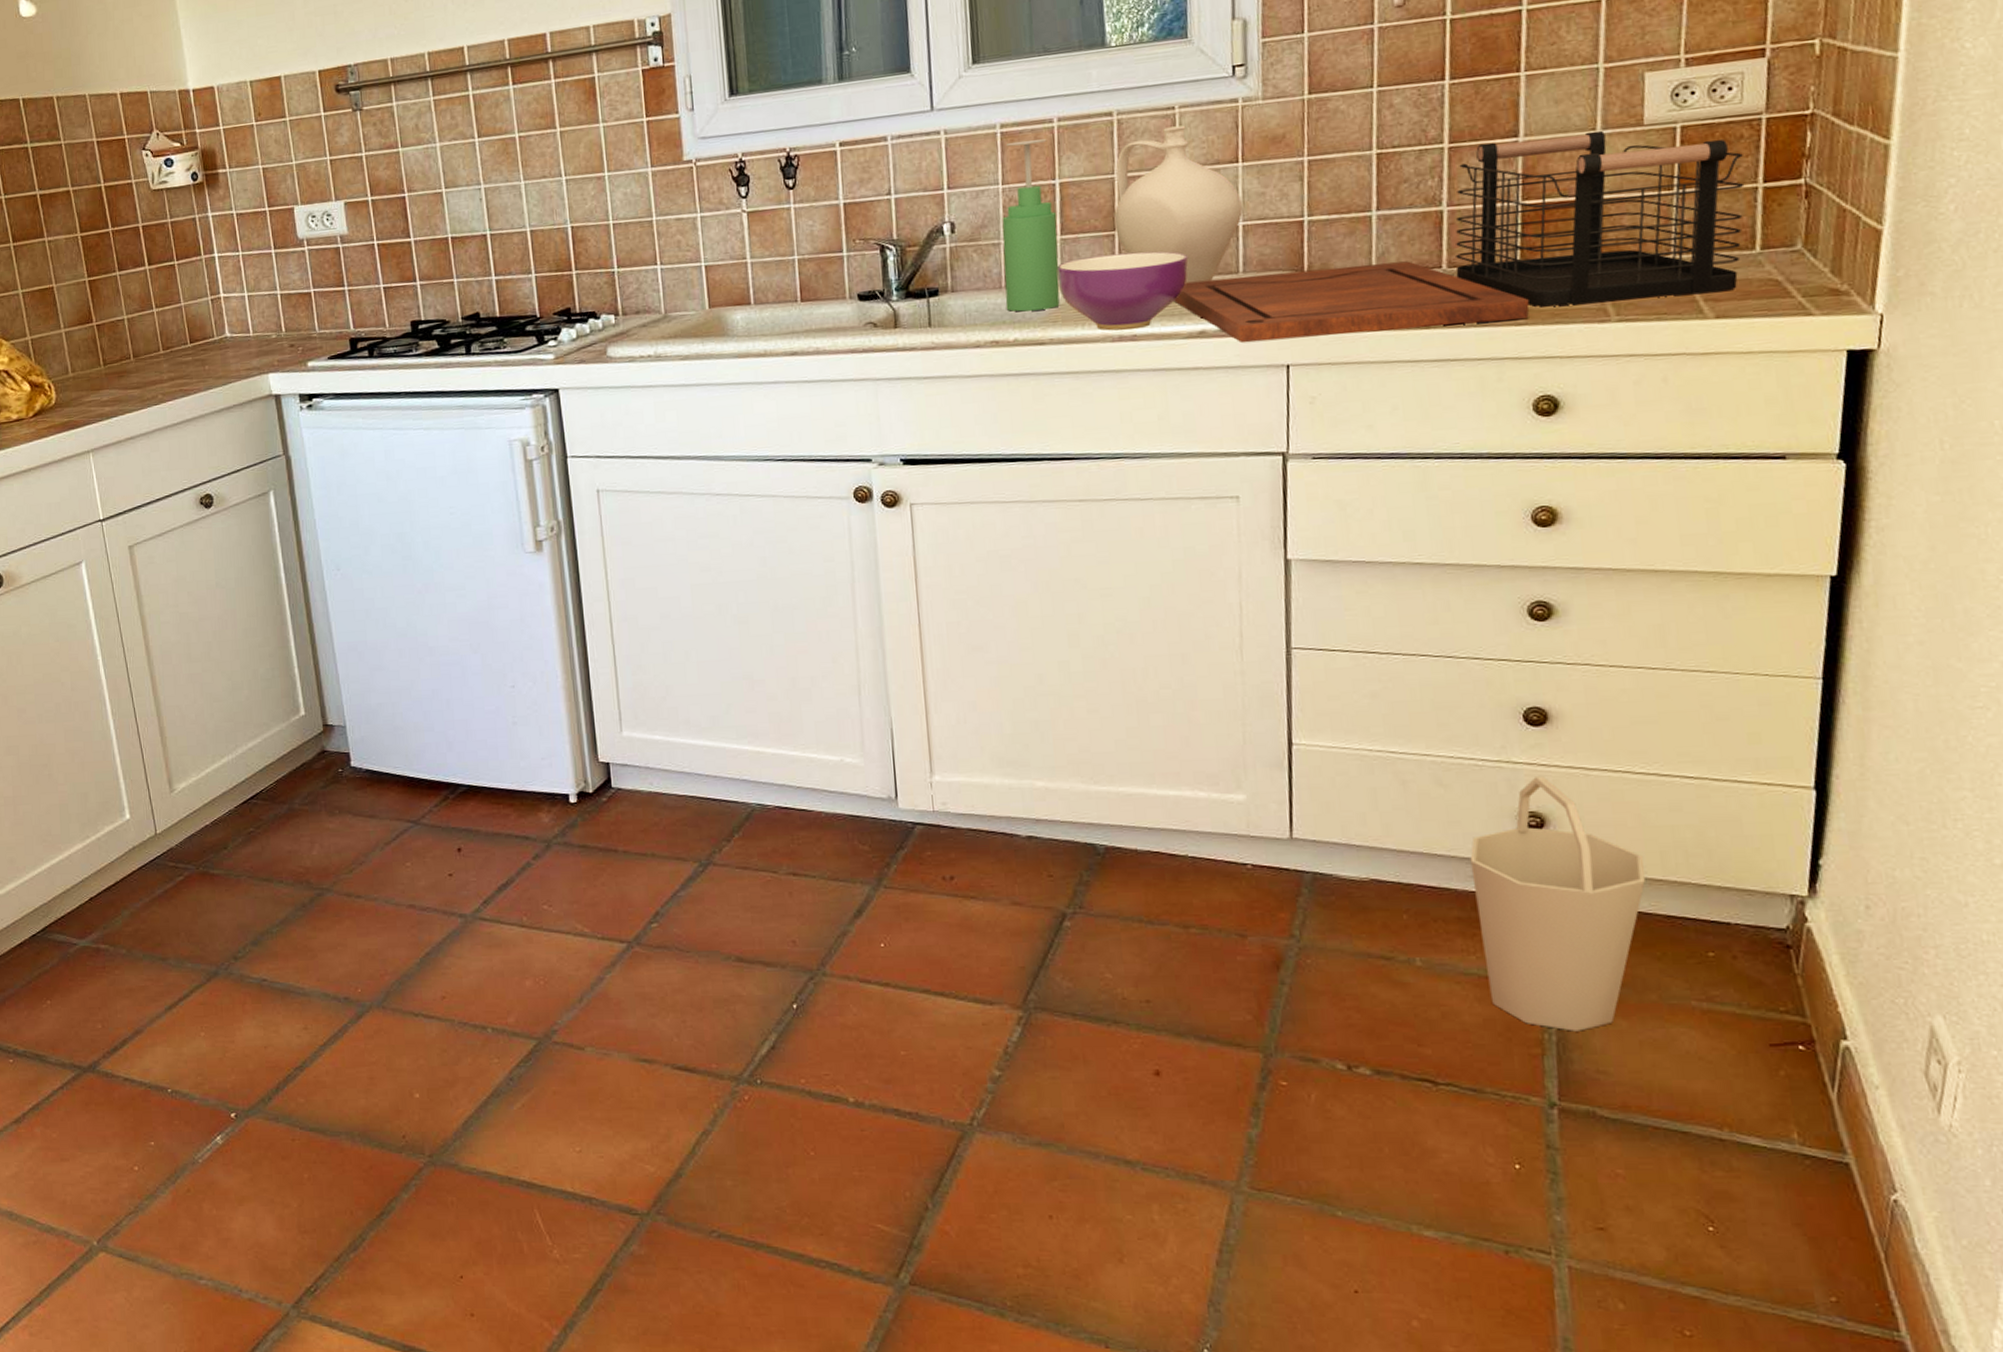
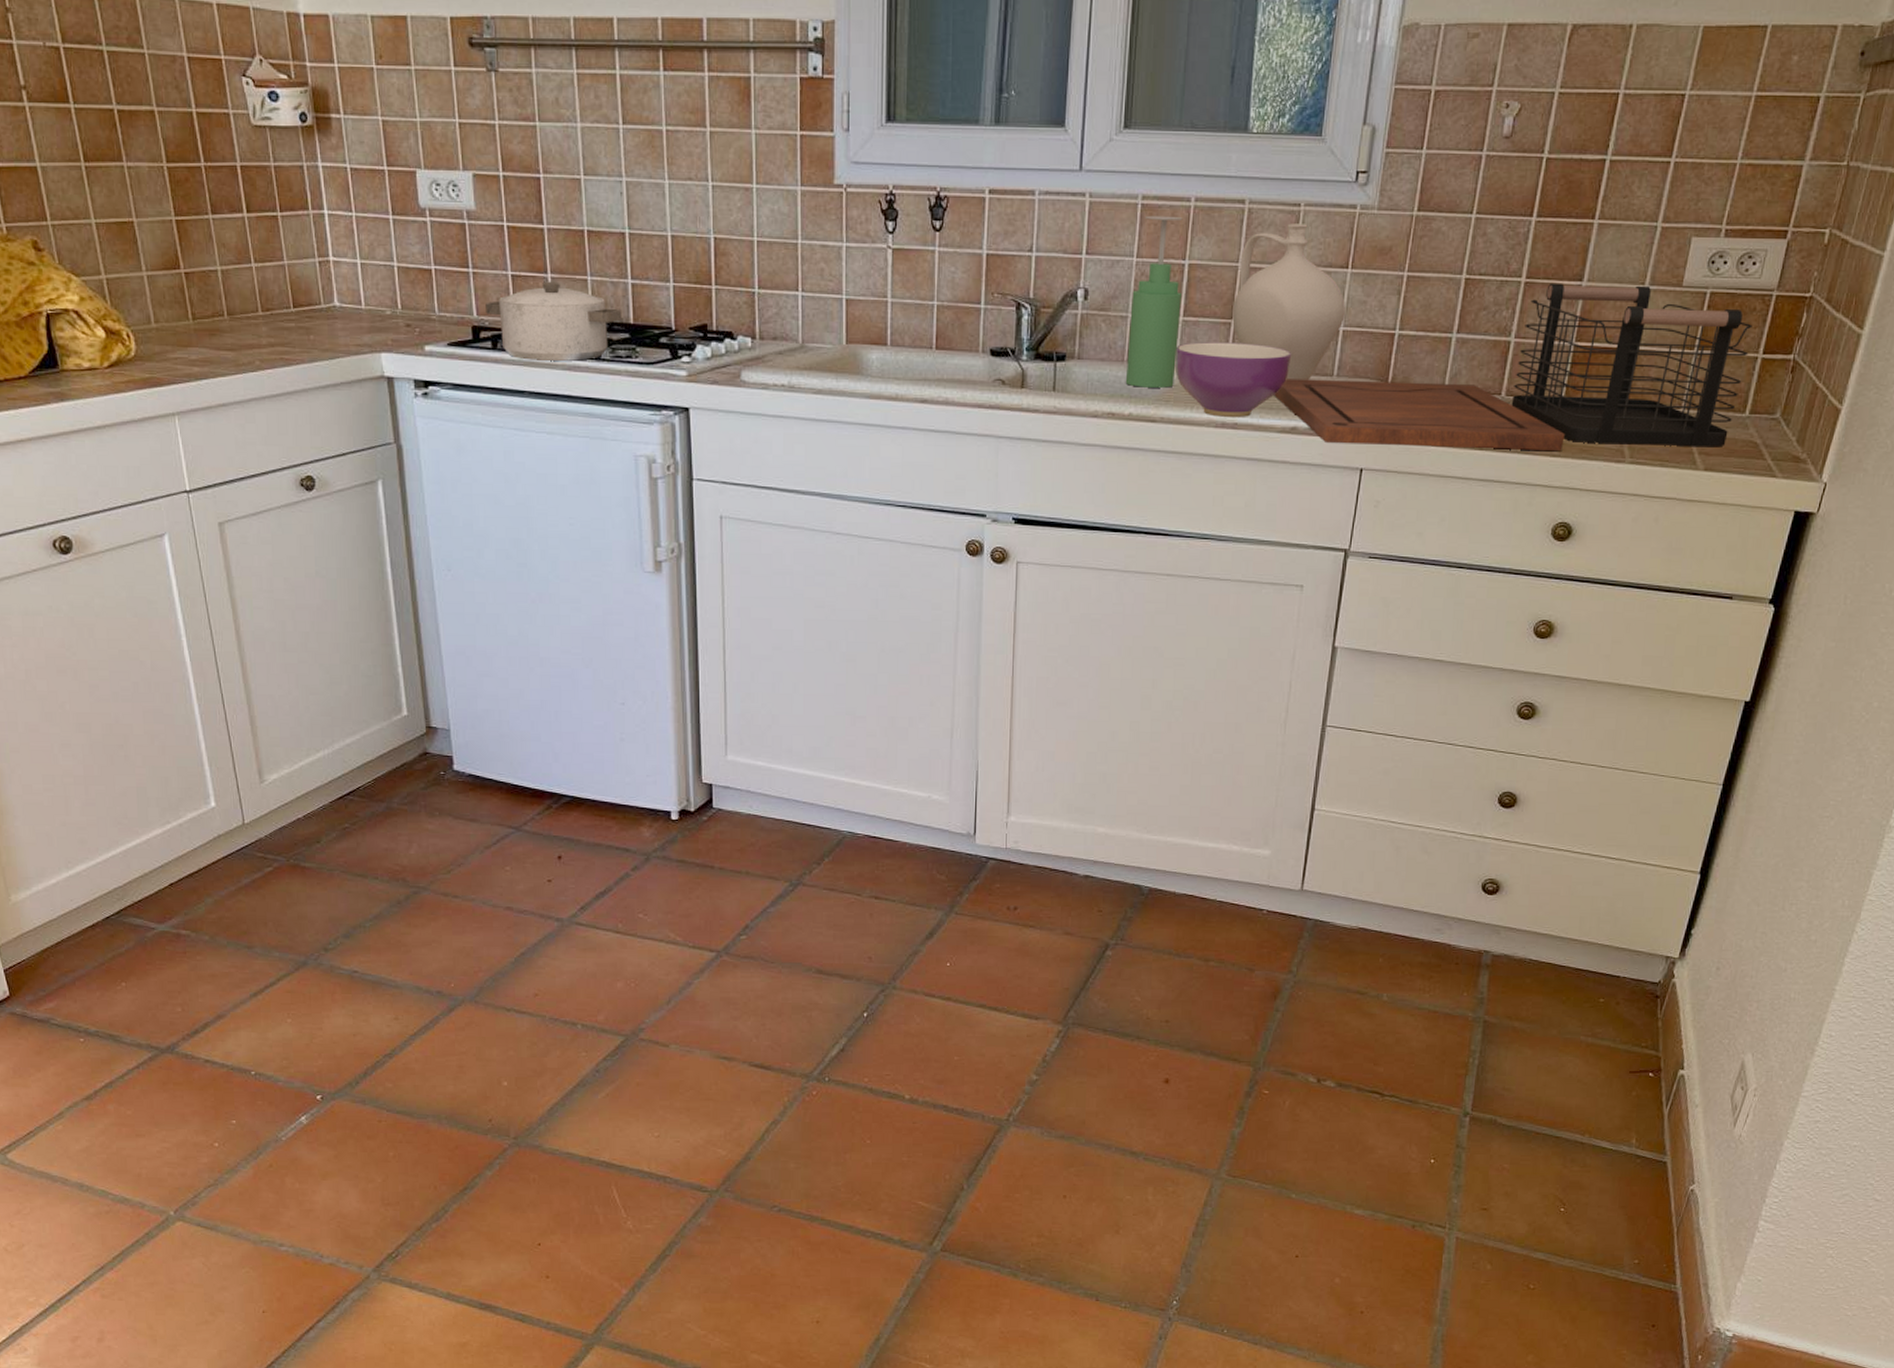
cooking pot: none [361,287,488,364] -> present [486,281,622,362]
bucket: present [1470,776,1645,1032] -> none [1435,850,1568,1057]

